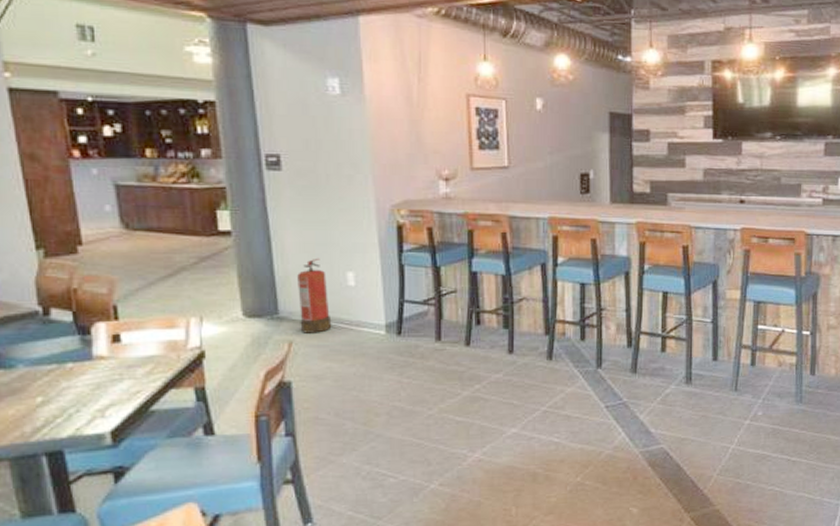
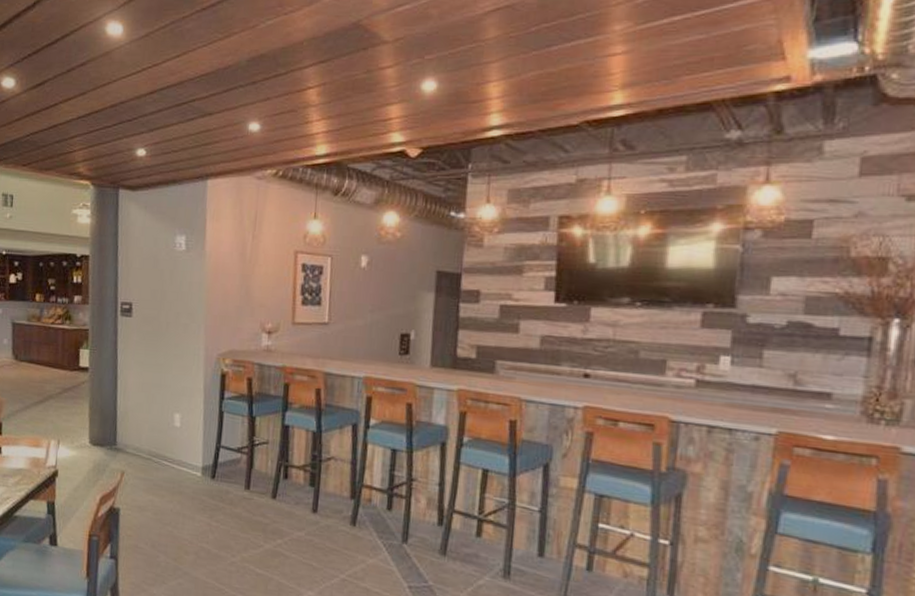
fire extinguisher: present [297,258,332,333] -> none [132,397,158,467]

